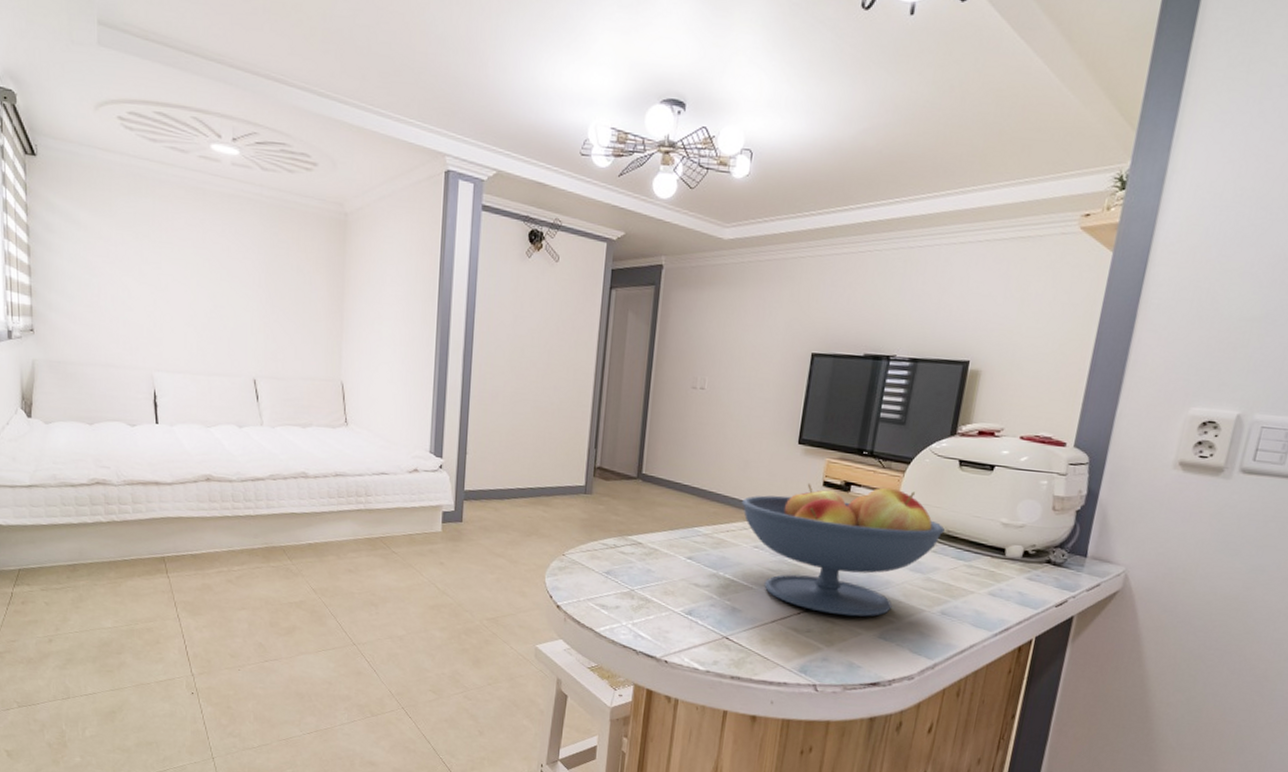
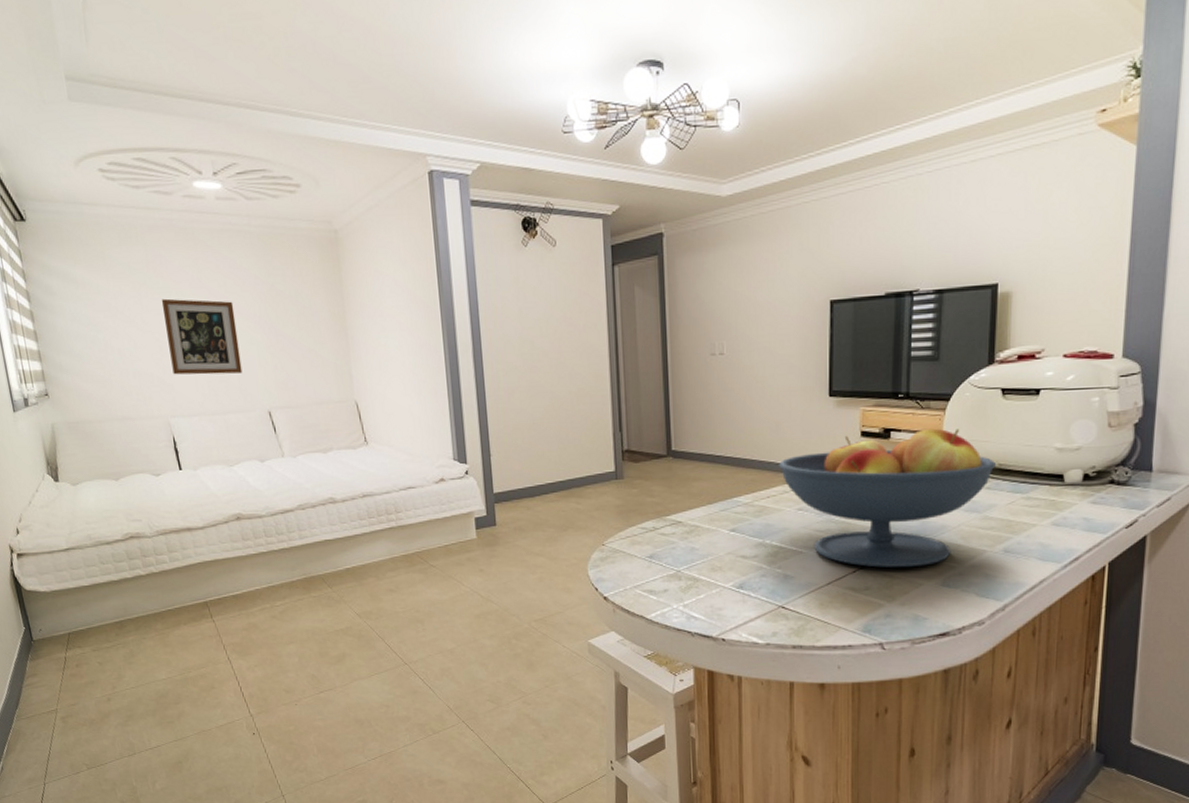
wall art: none [162,253,234,338] -> present [161,298,243,375]

